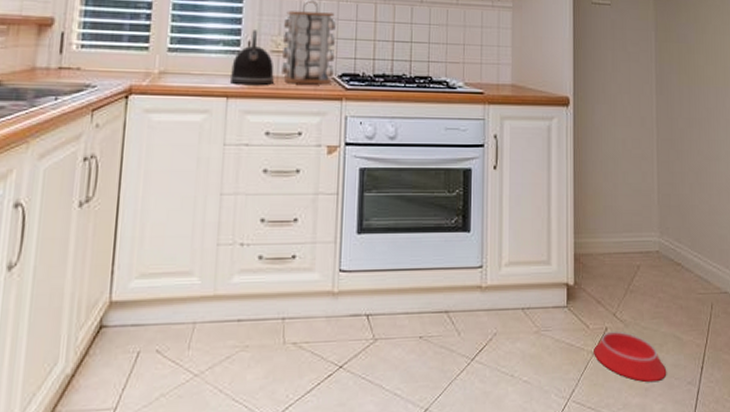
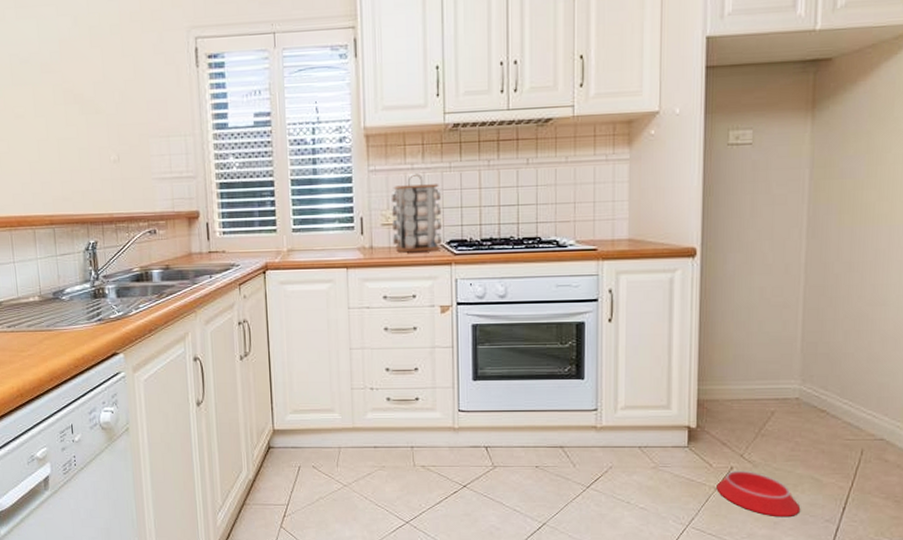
kettle: present [229,30,274,86] -> none [347,206,387,257]

